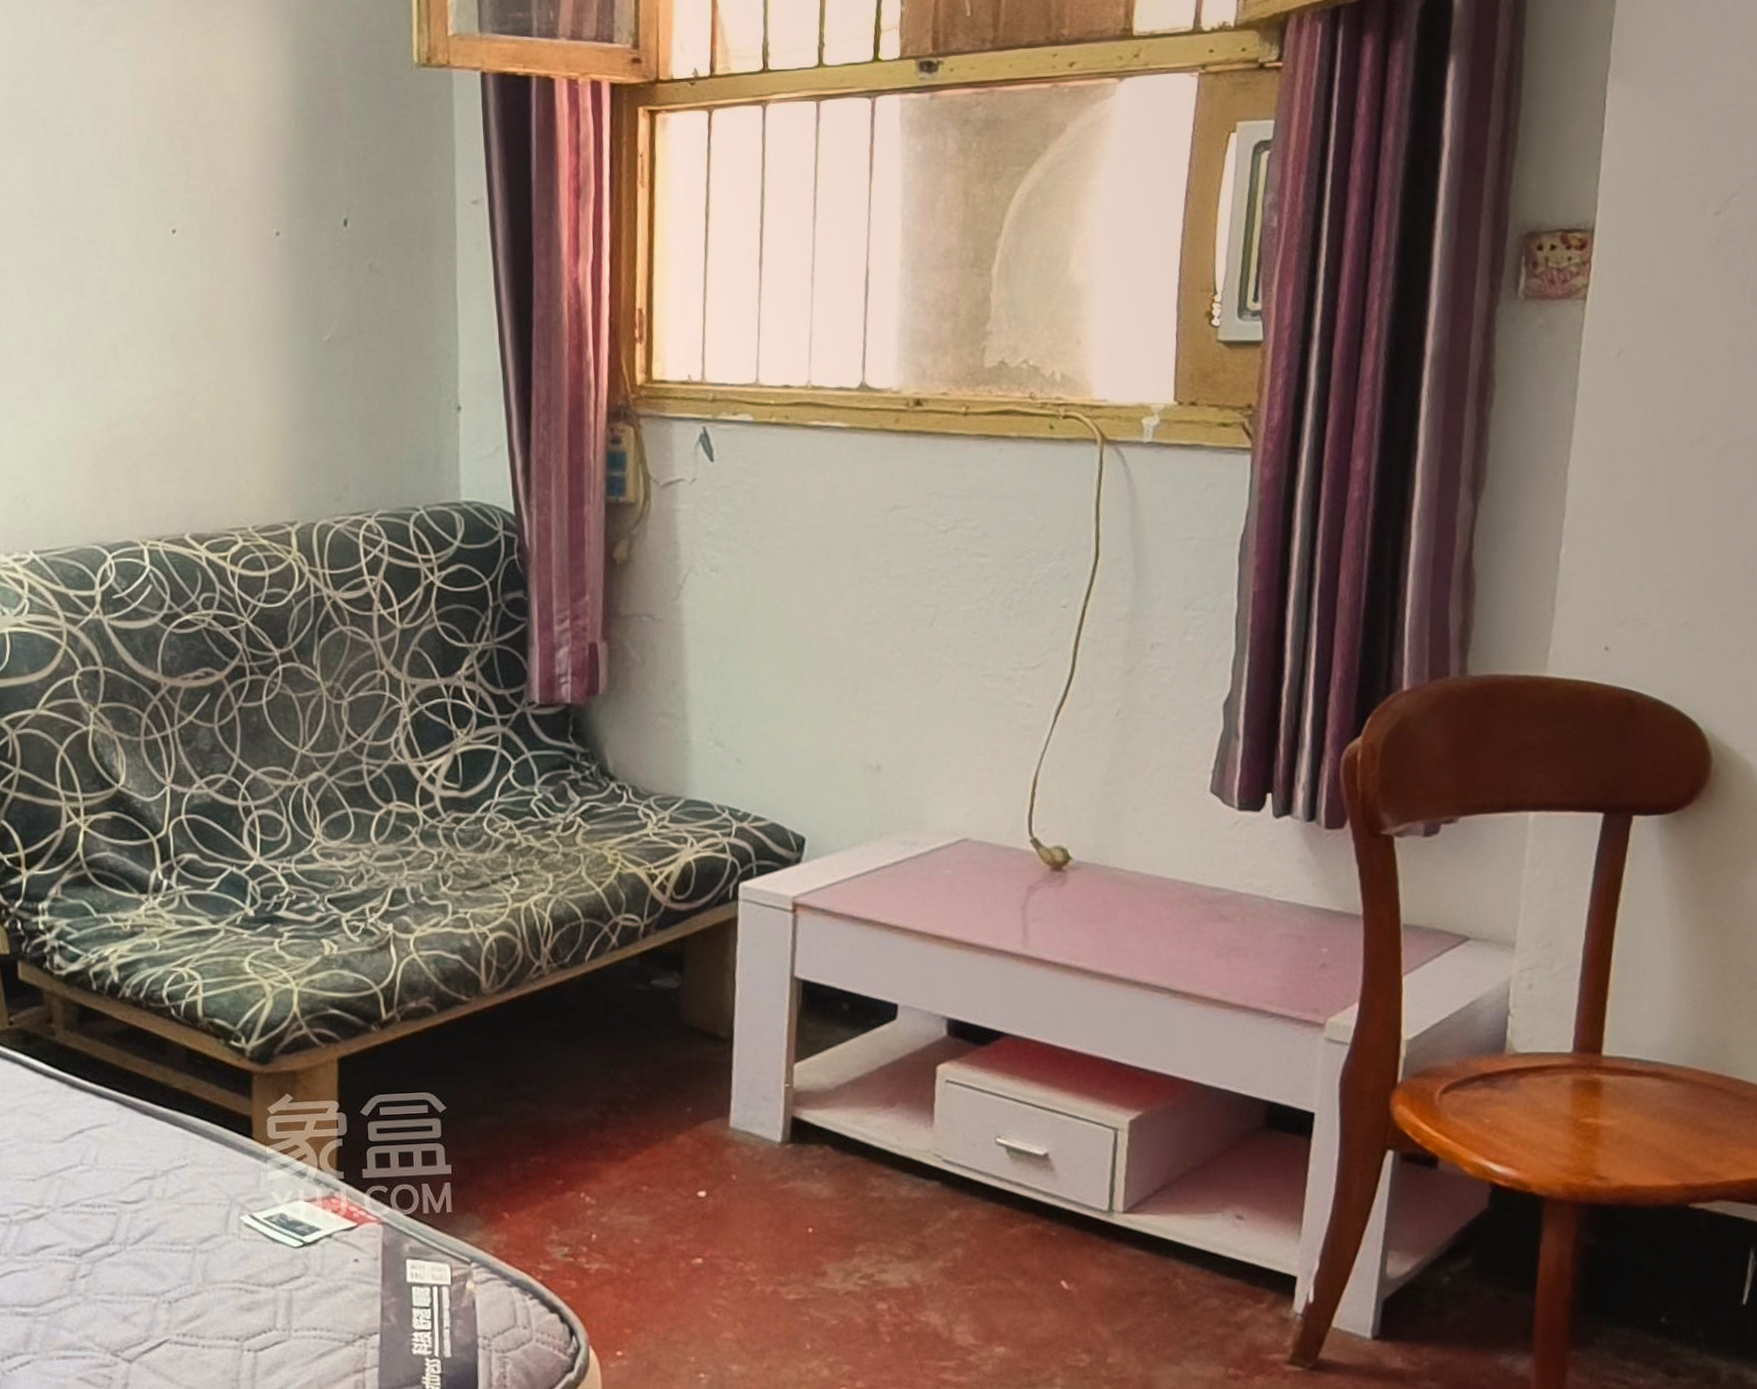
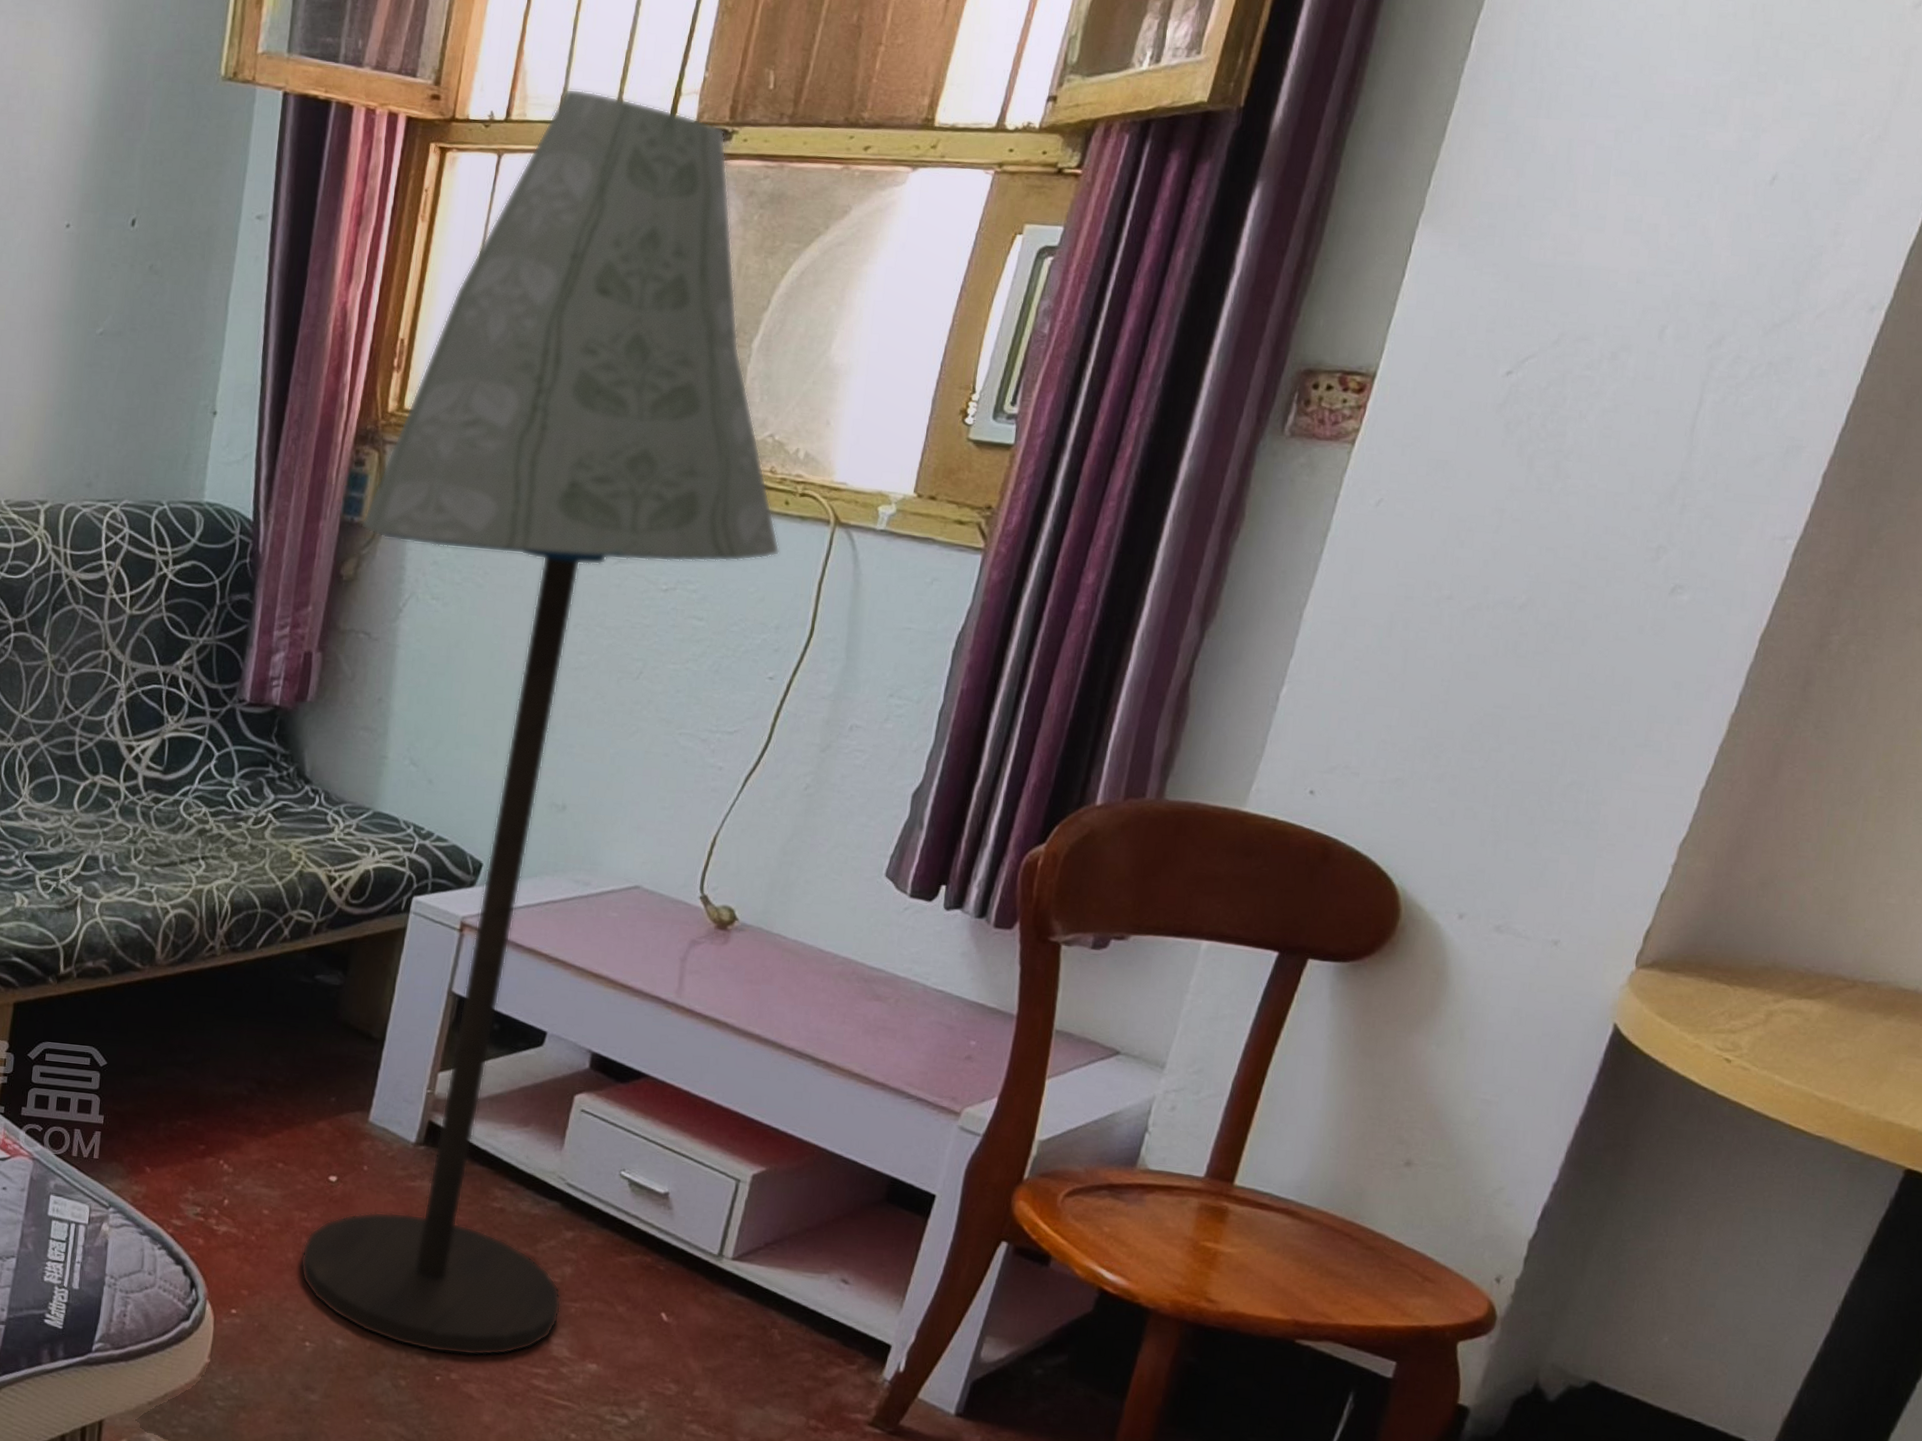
floor lamp: none [627,37,1053,1362] -> present [300,89,780,1357]

